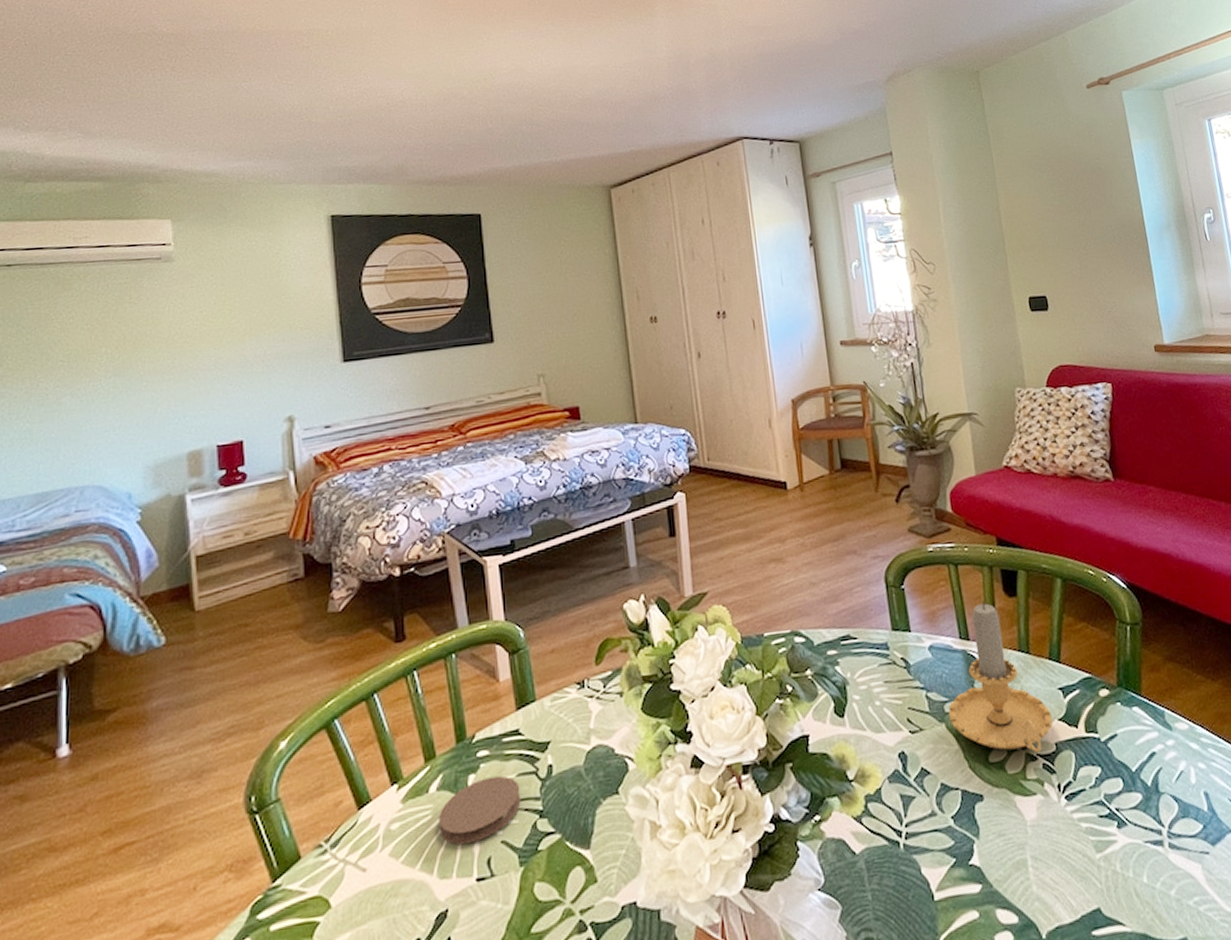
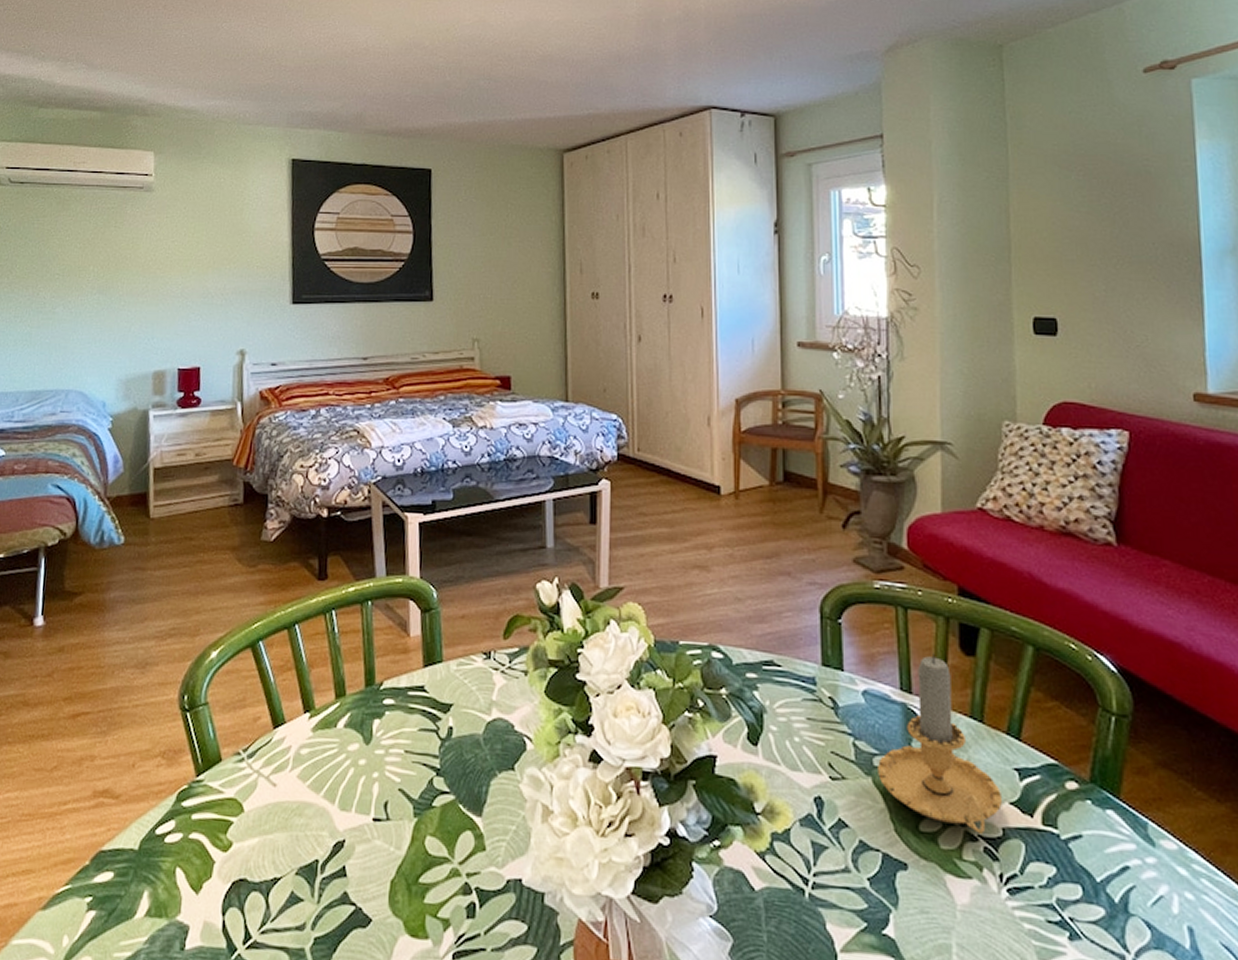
coaster: present [439,775,521,845] -> none [343,725,421,784]

